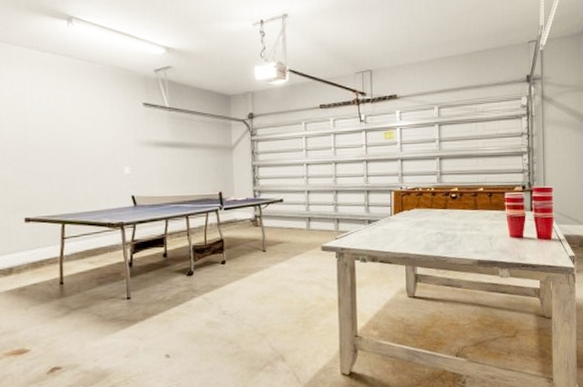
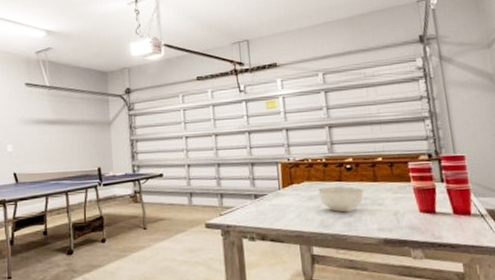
bowl: none [425,214,465,237] -> present [318,187,364,213]

